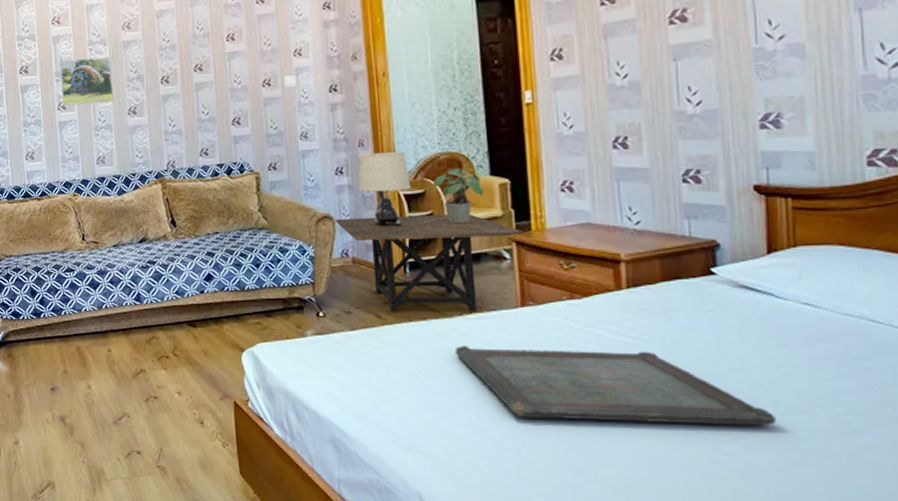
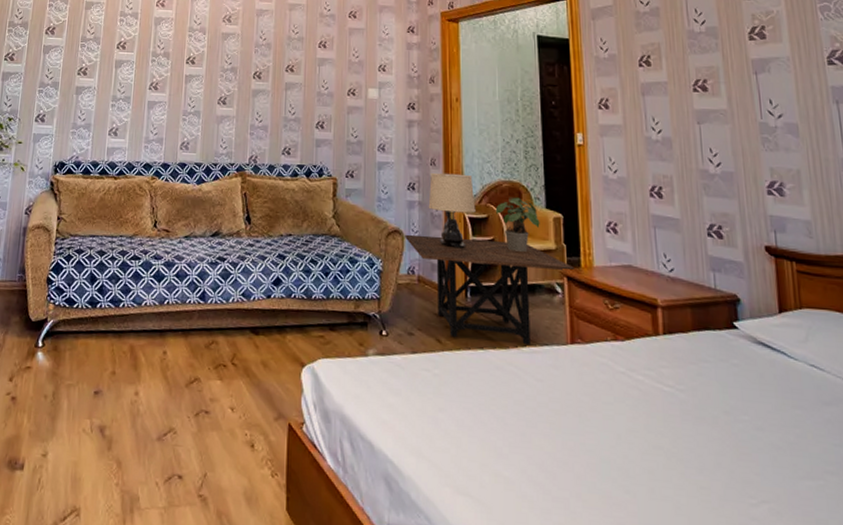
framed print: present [58,57,114,106] -> none [154,42,208,90]
serving tray: present [454,346,777,426] -> none [509,380,796,490]

